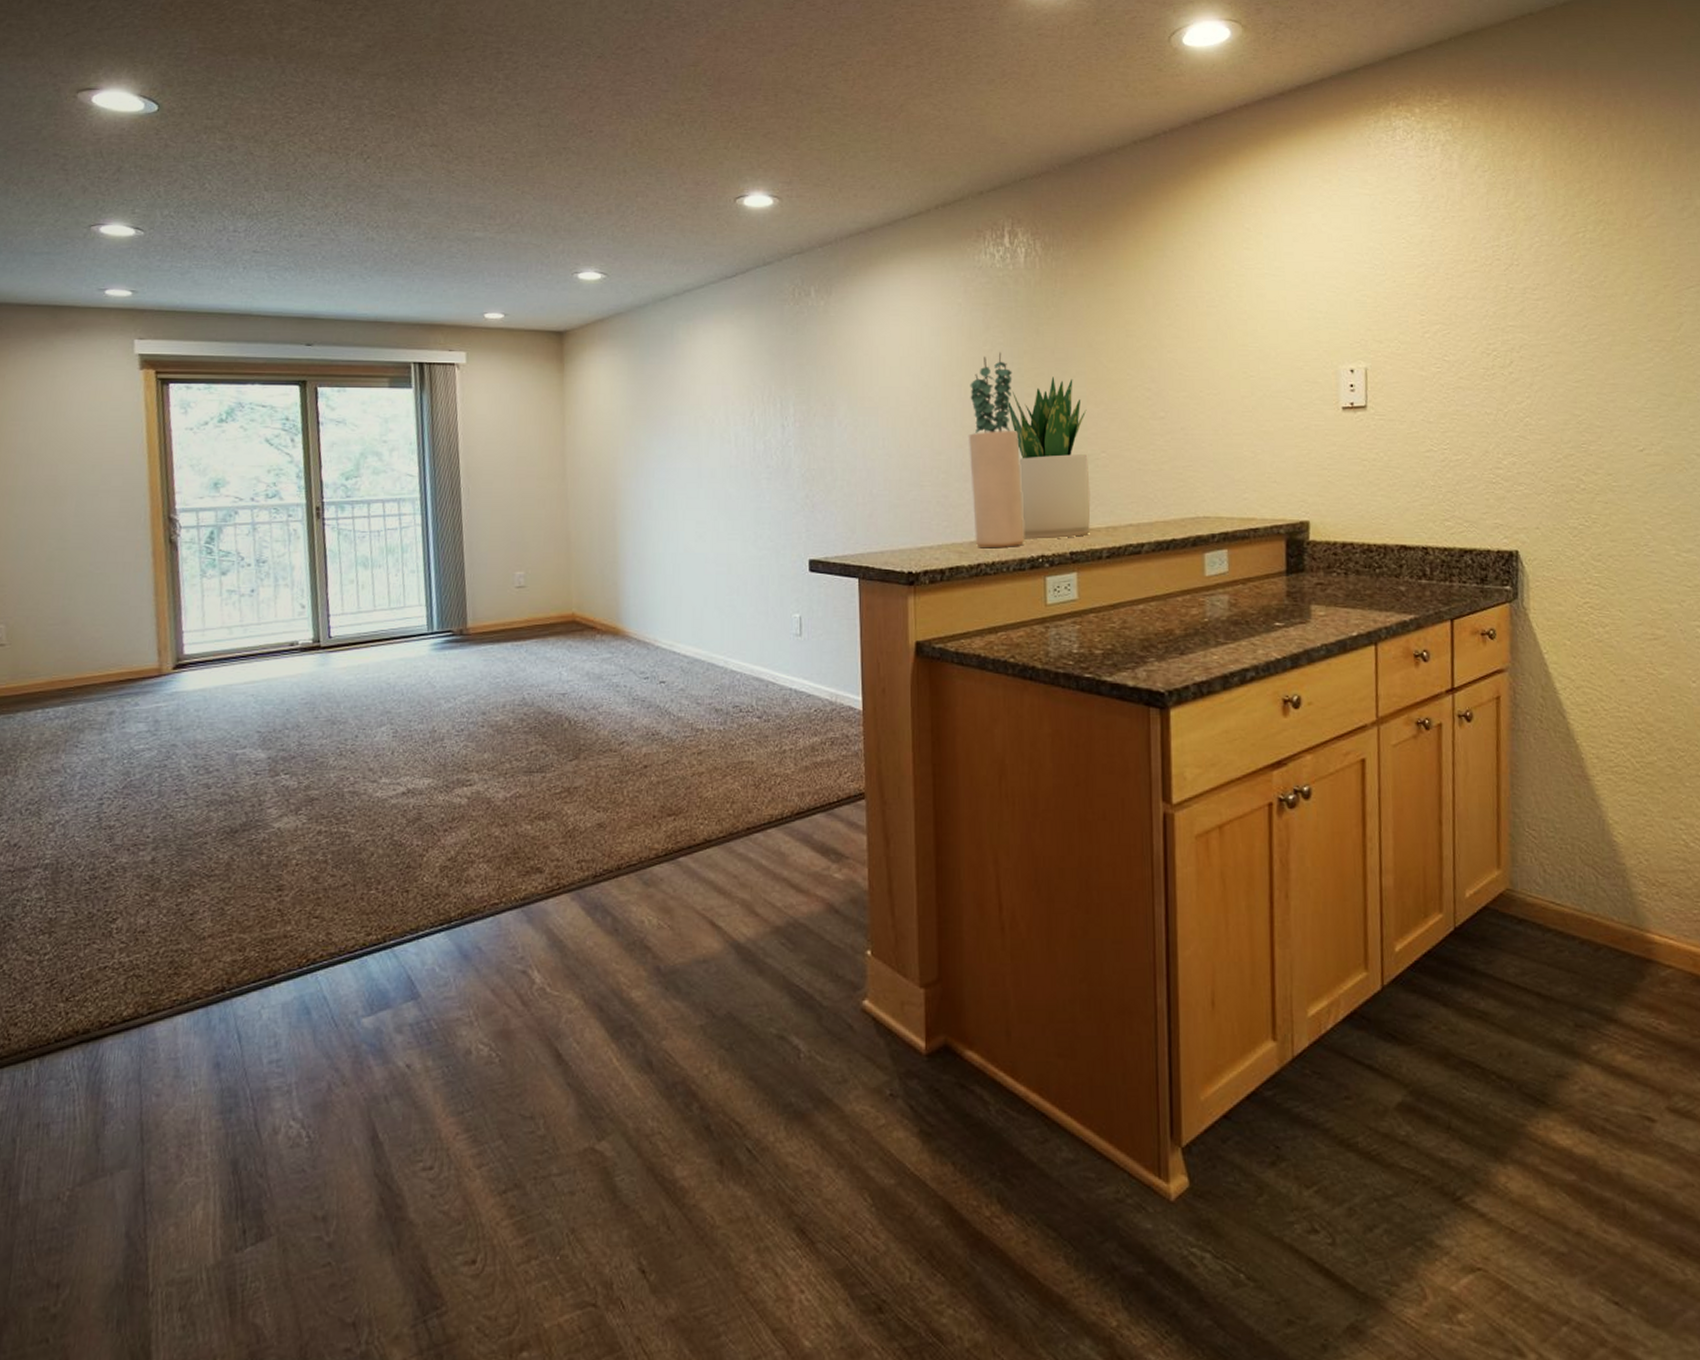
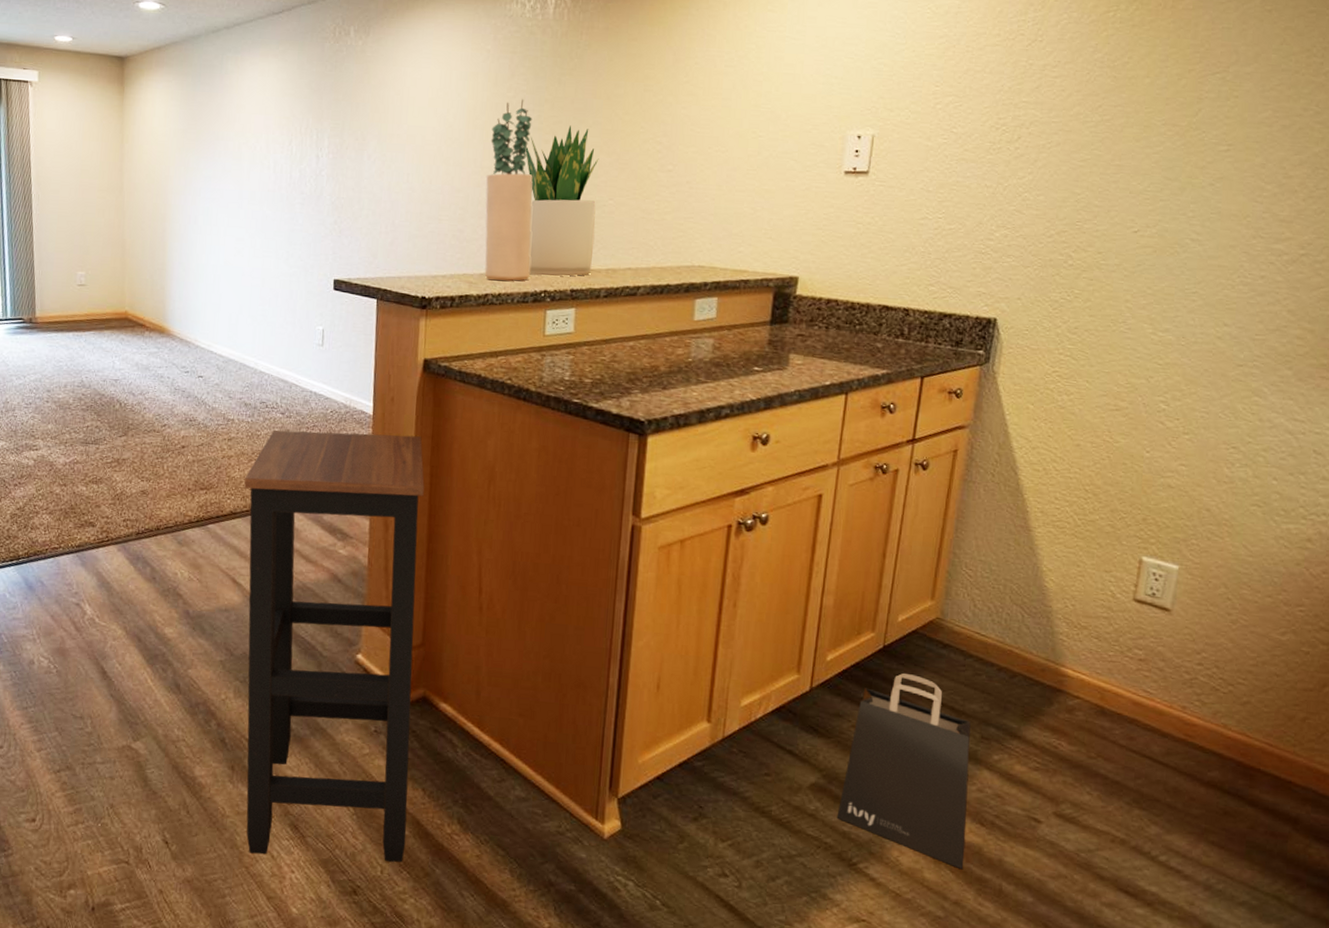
bar stool: none [719,731,937,1273] -> present [244,430,425,862]
shopping bag: none [1431,958,1579,1191] -> present [836,673,971,870]

